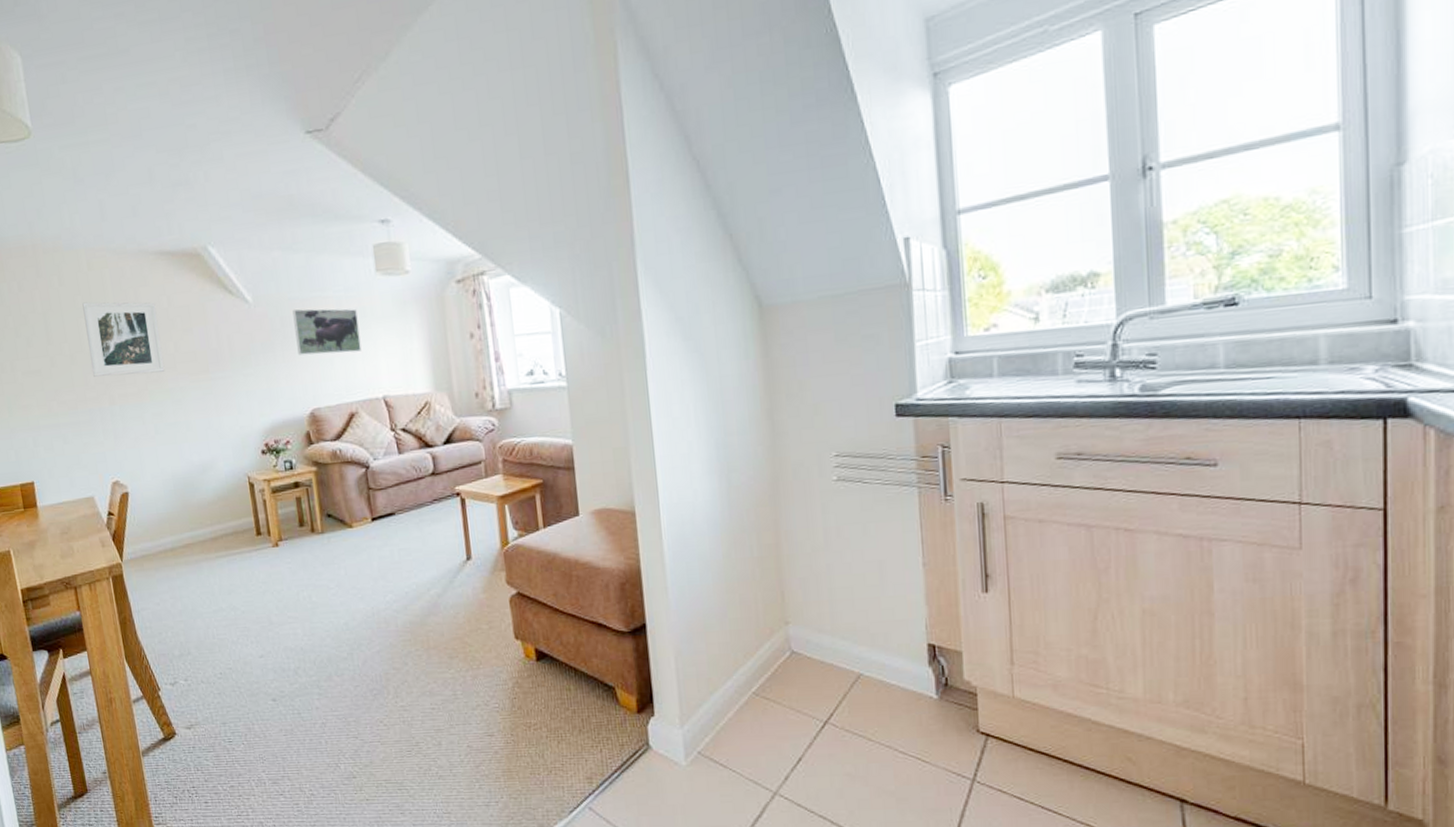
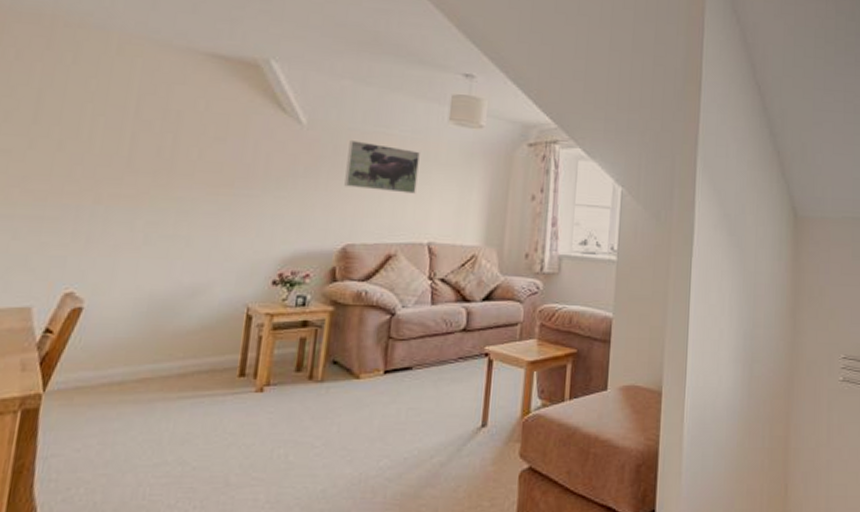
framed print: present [82,302,165,377] -> none [82,87,189,178]

